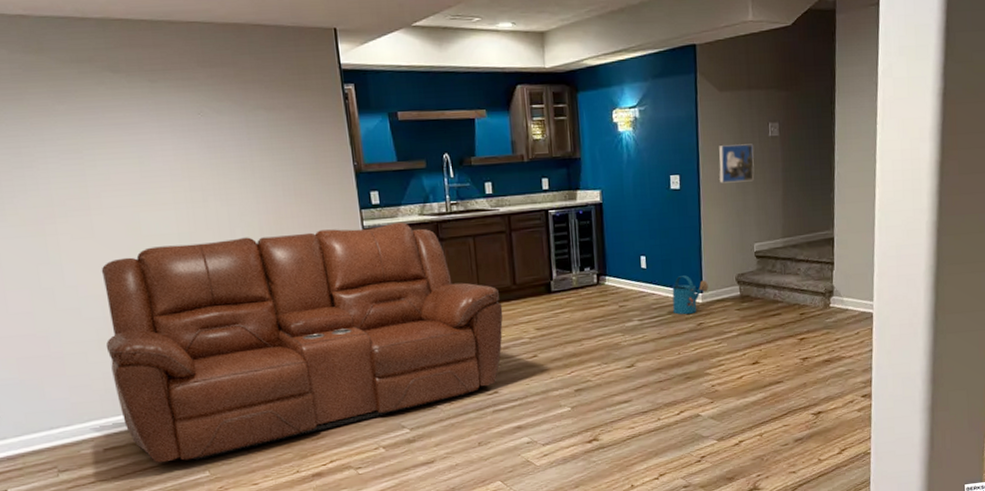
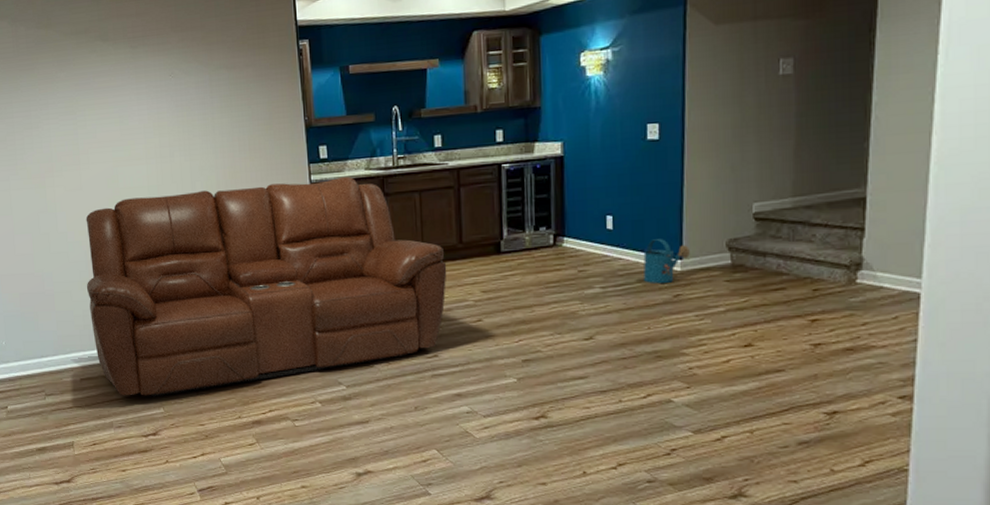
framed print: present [719,144,754,184] -> none [710,84,758,133]

